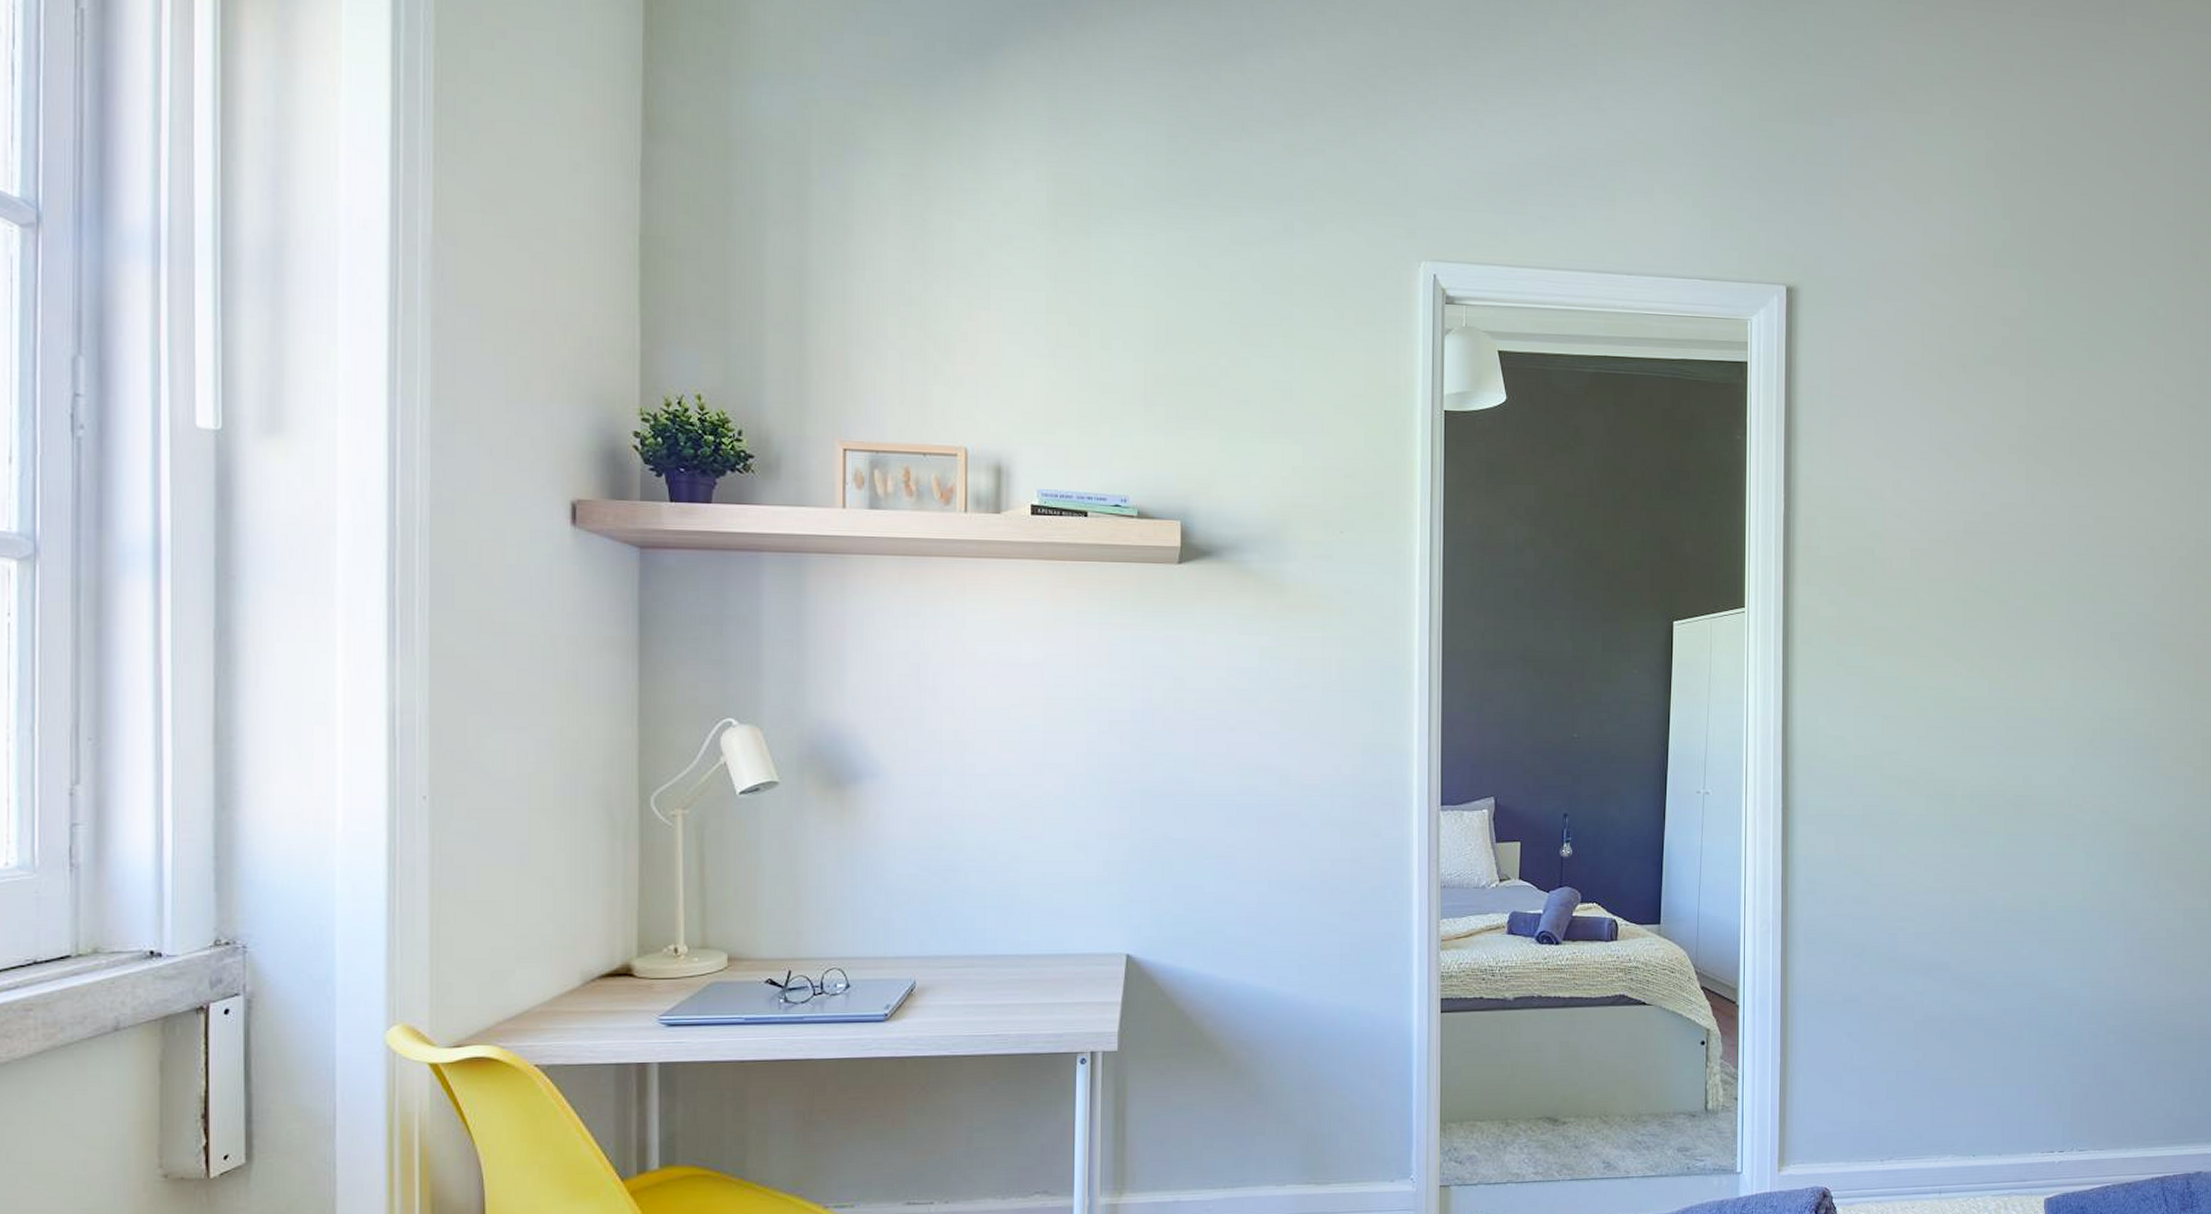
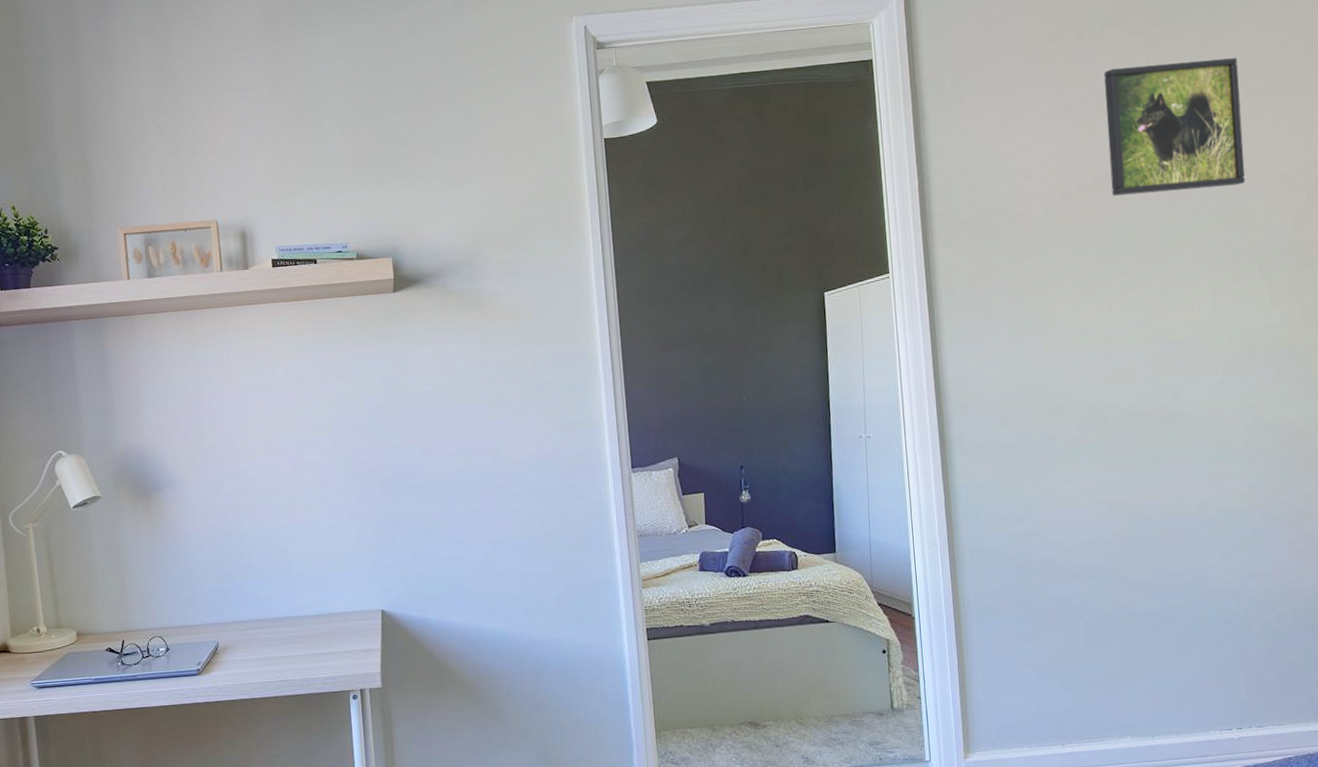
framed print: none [1981,409,2115,553] -> present [1104,58,1245,196]

